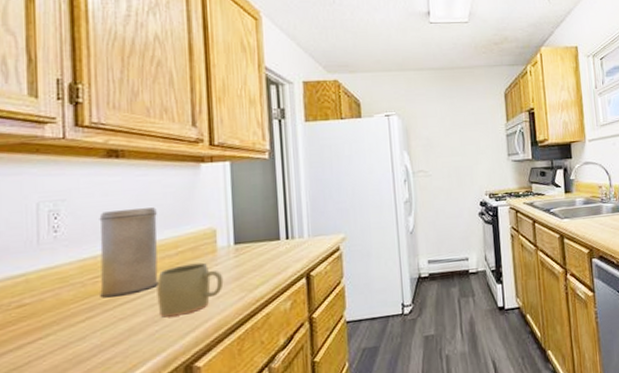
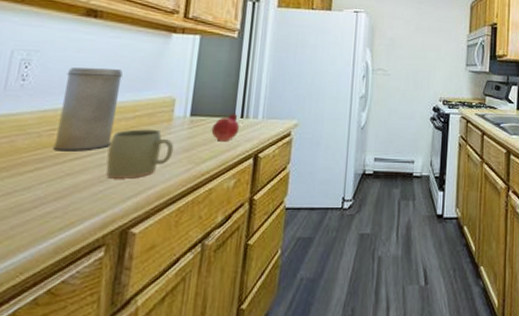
fruit: none [258,235,287,266] -> present [211,113,240,142]

